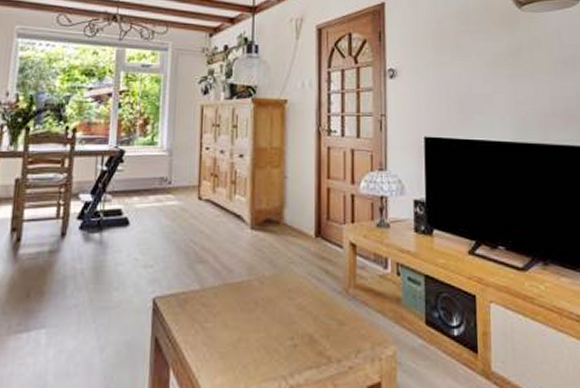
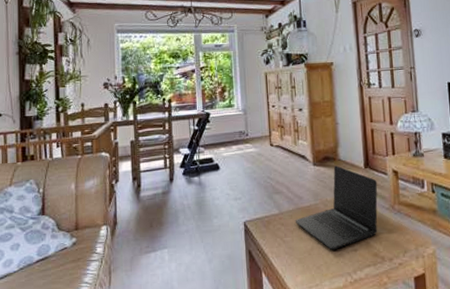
laptop: none [220,231,330,344] -> present [295,165,378,251]

